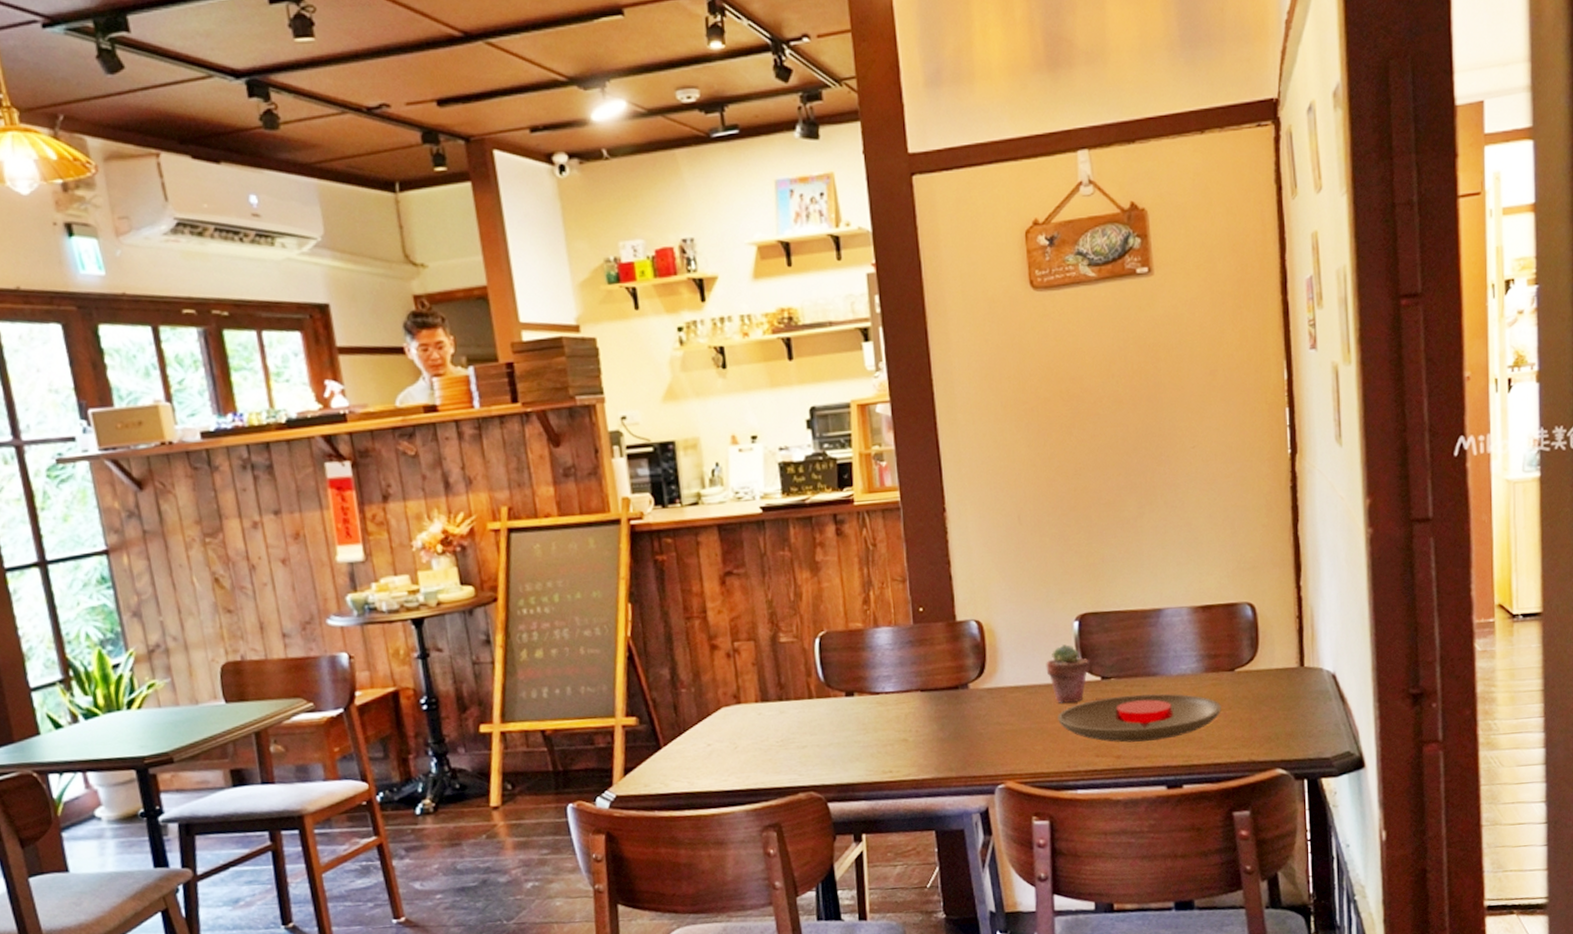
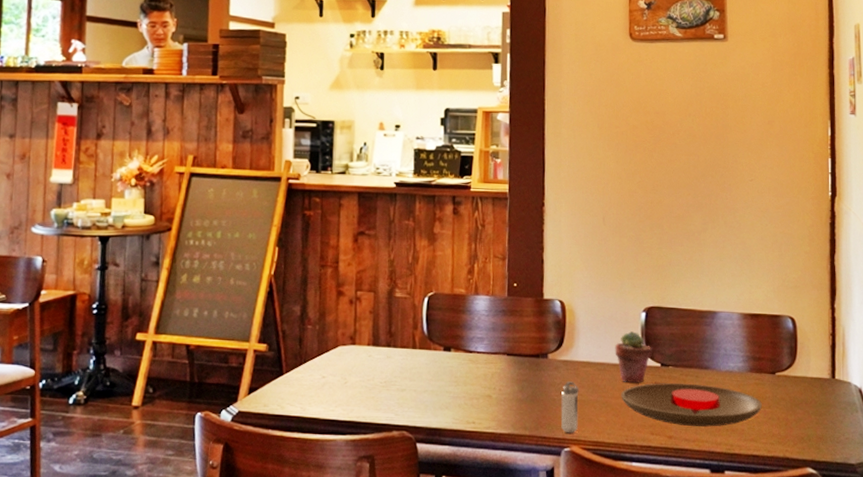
shaker: none [988,711,1012,769] -> present [561,381,579,434]

